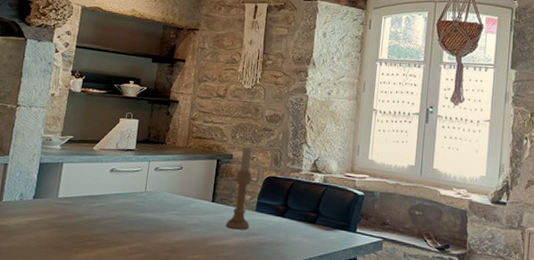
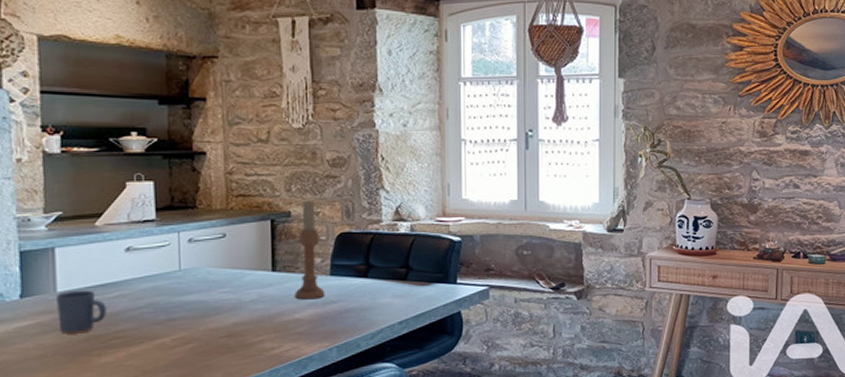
mug: none [54,198,89,233] -> present [57,291,107,334]

